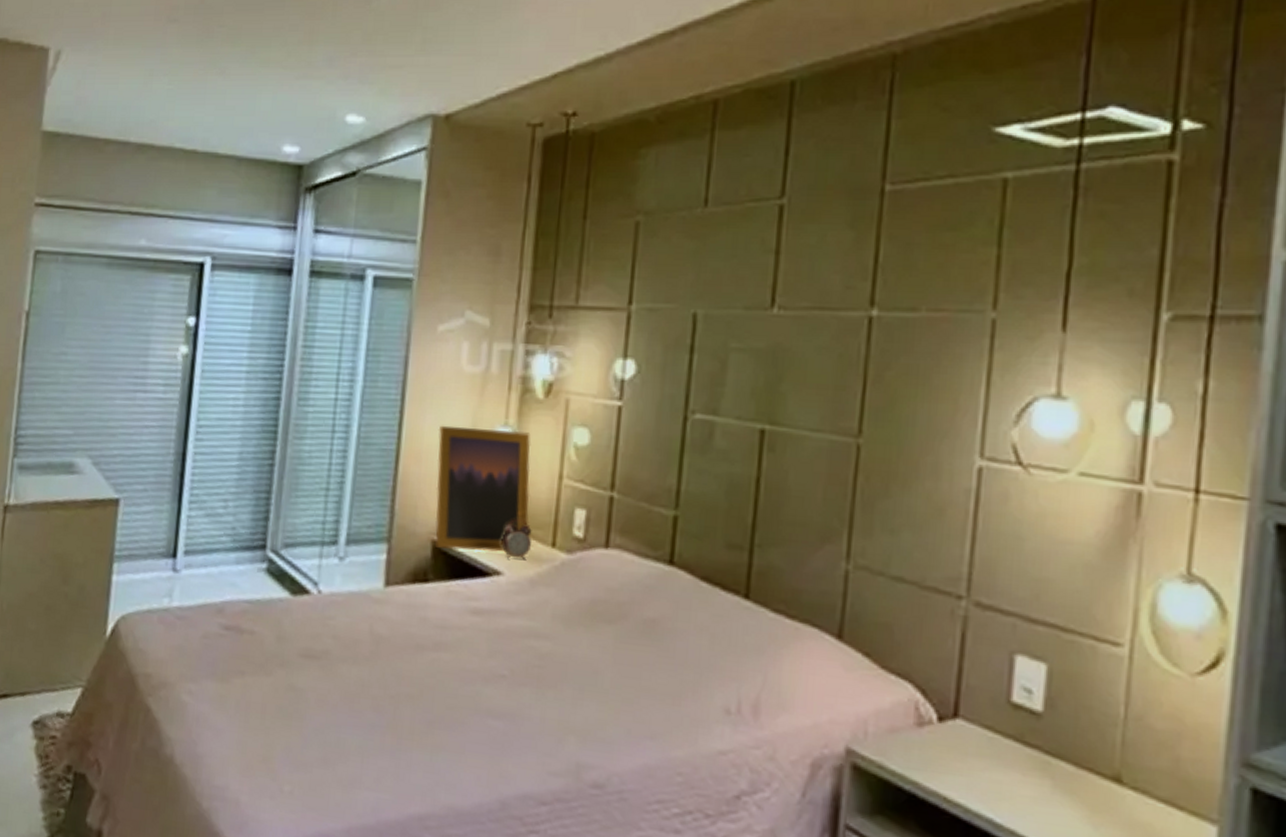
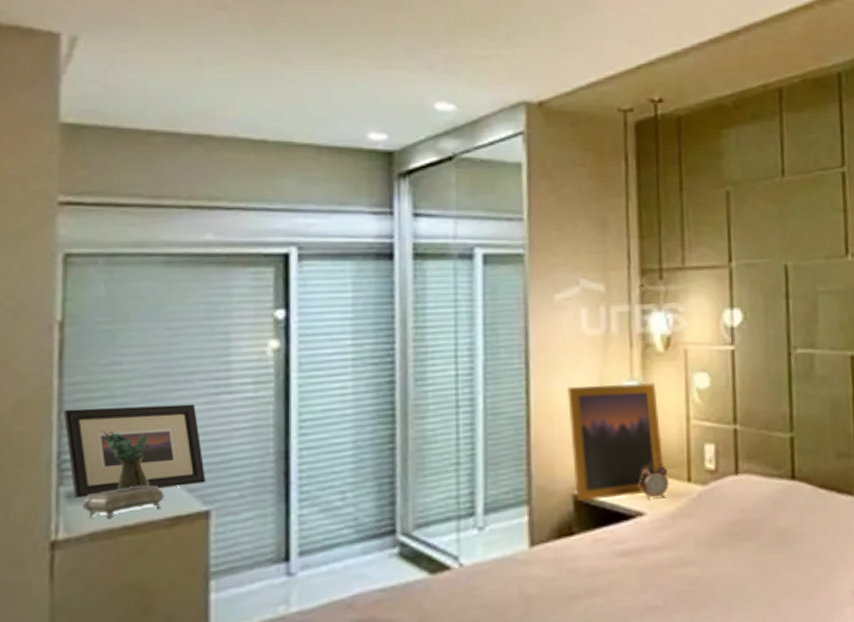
picture frame: none [22,390,120,473] -> present [64,404,206,498]
jewelry box: none [28,466,88,493] -> present [81,484,165,520]
vase: none [48,413,80,469] -> present [102,431,150,491]

